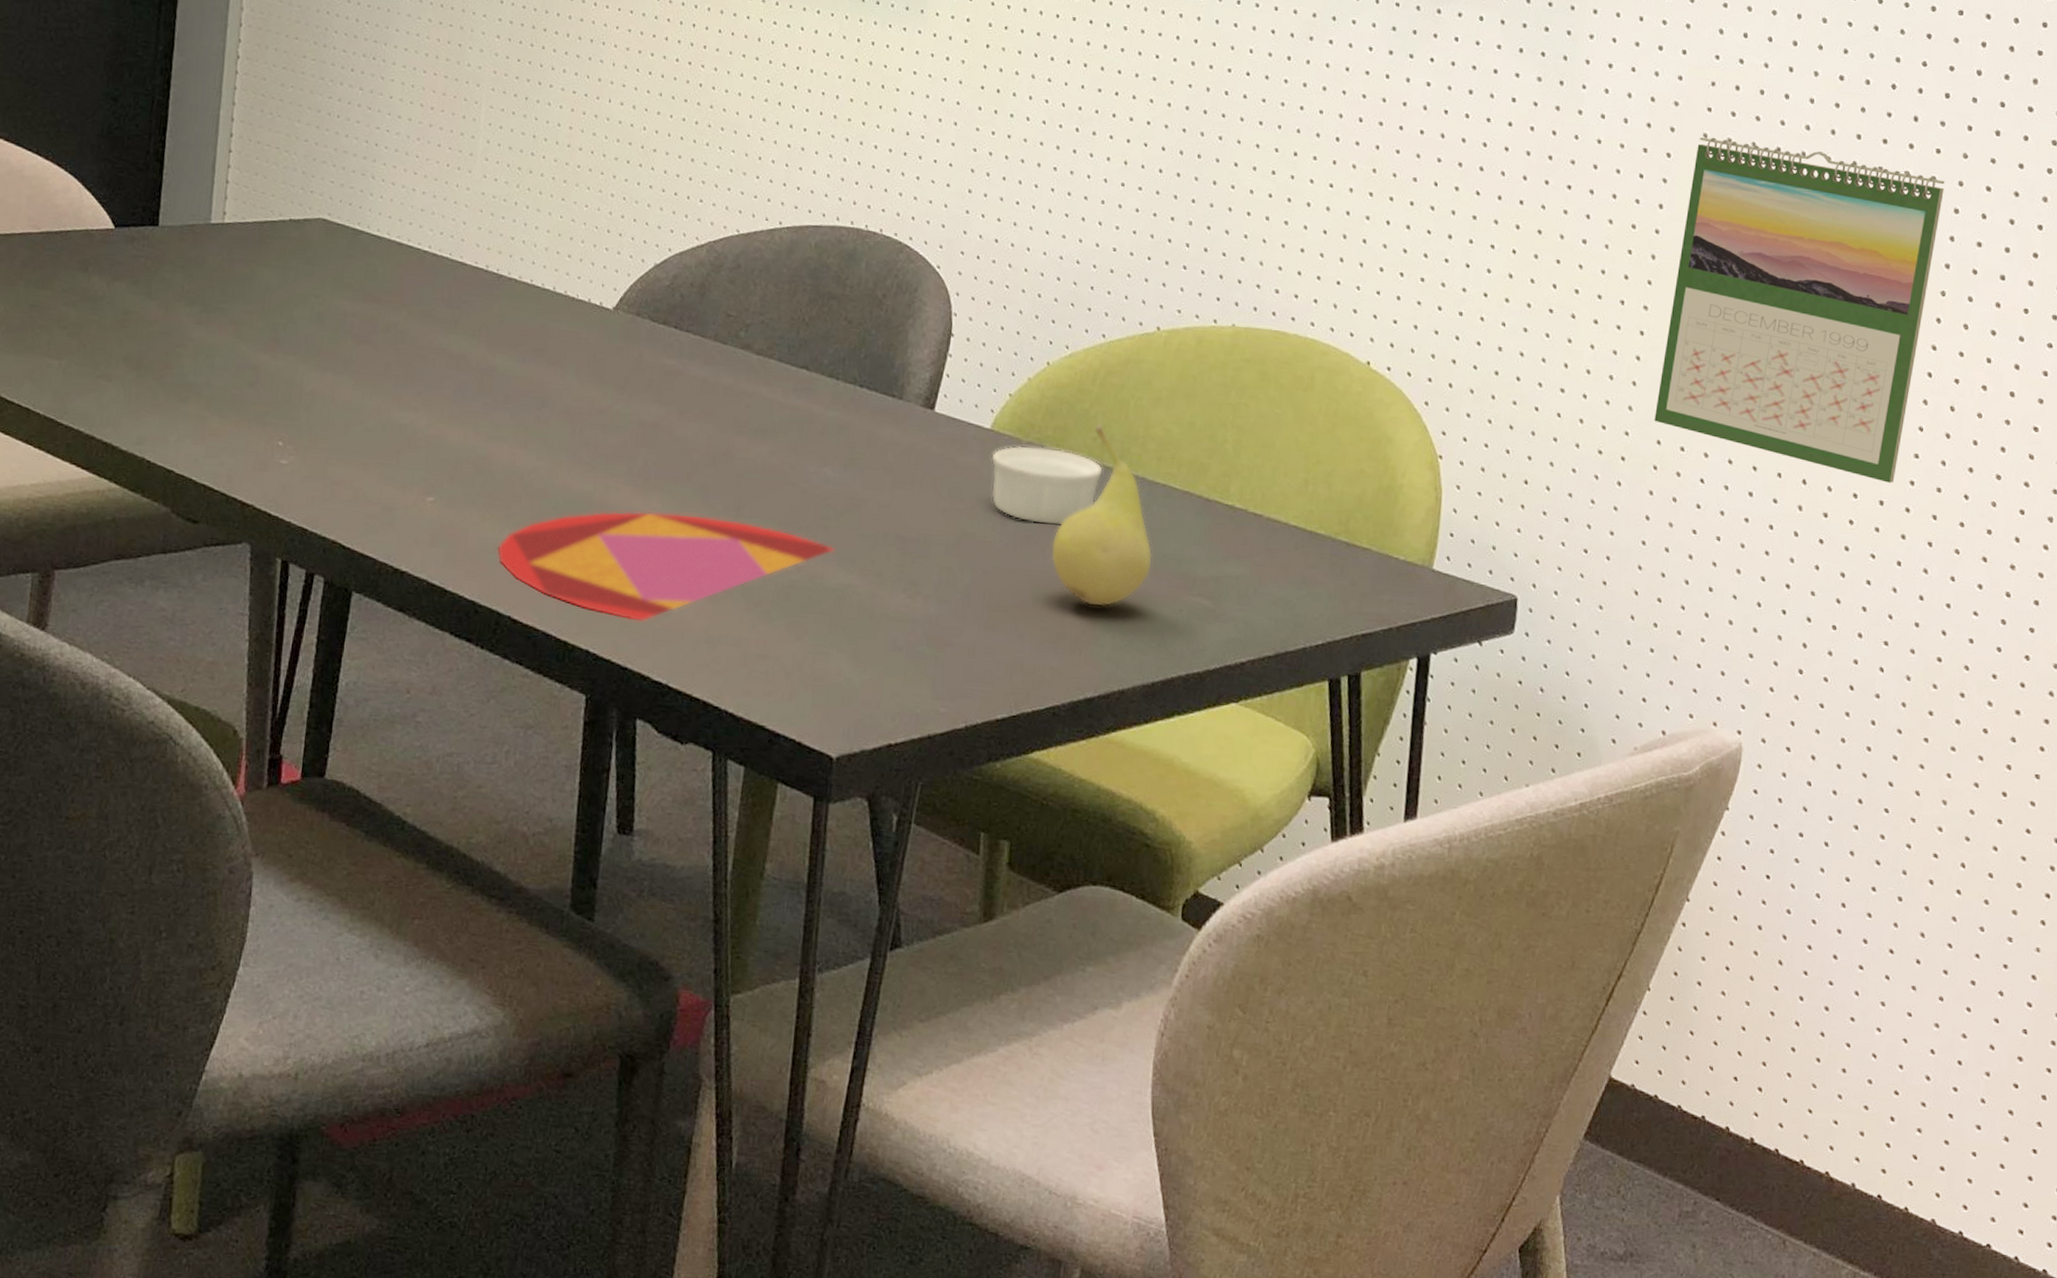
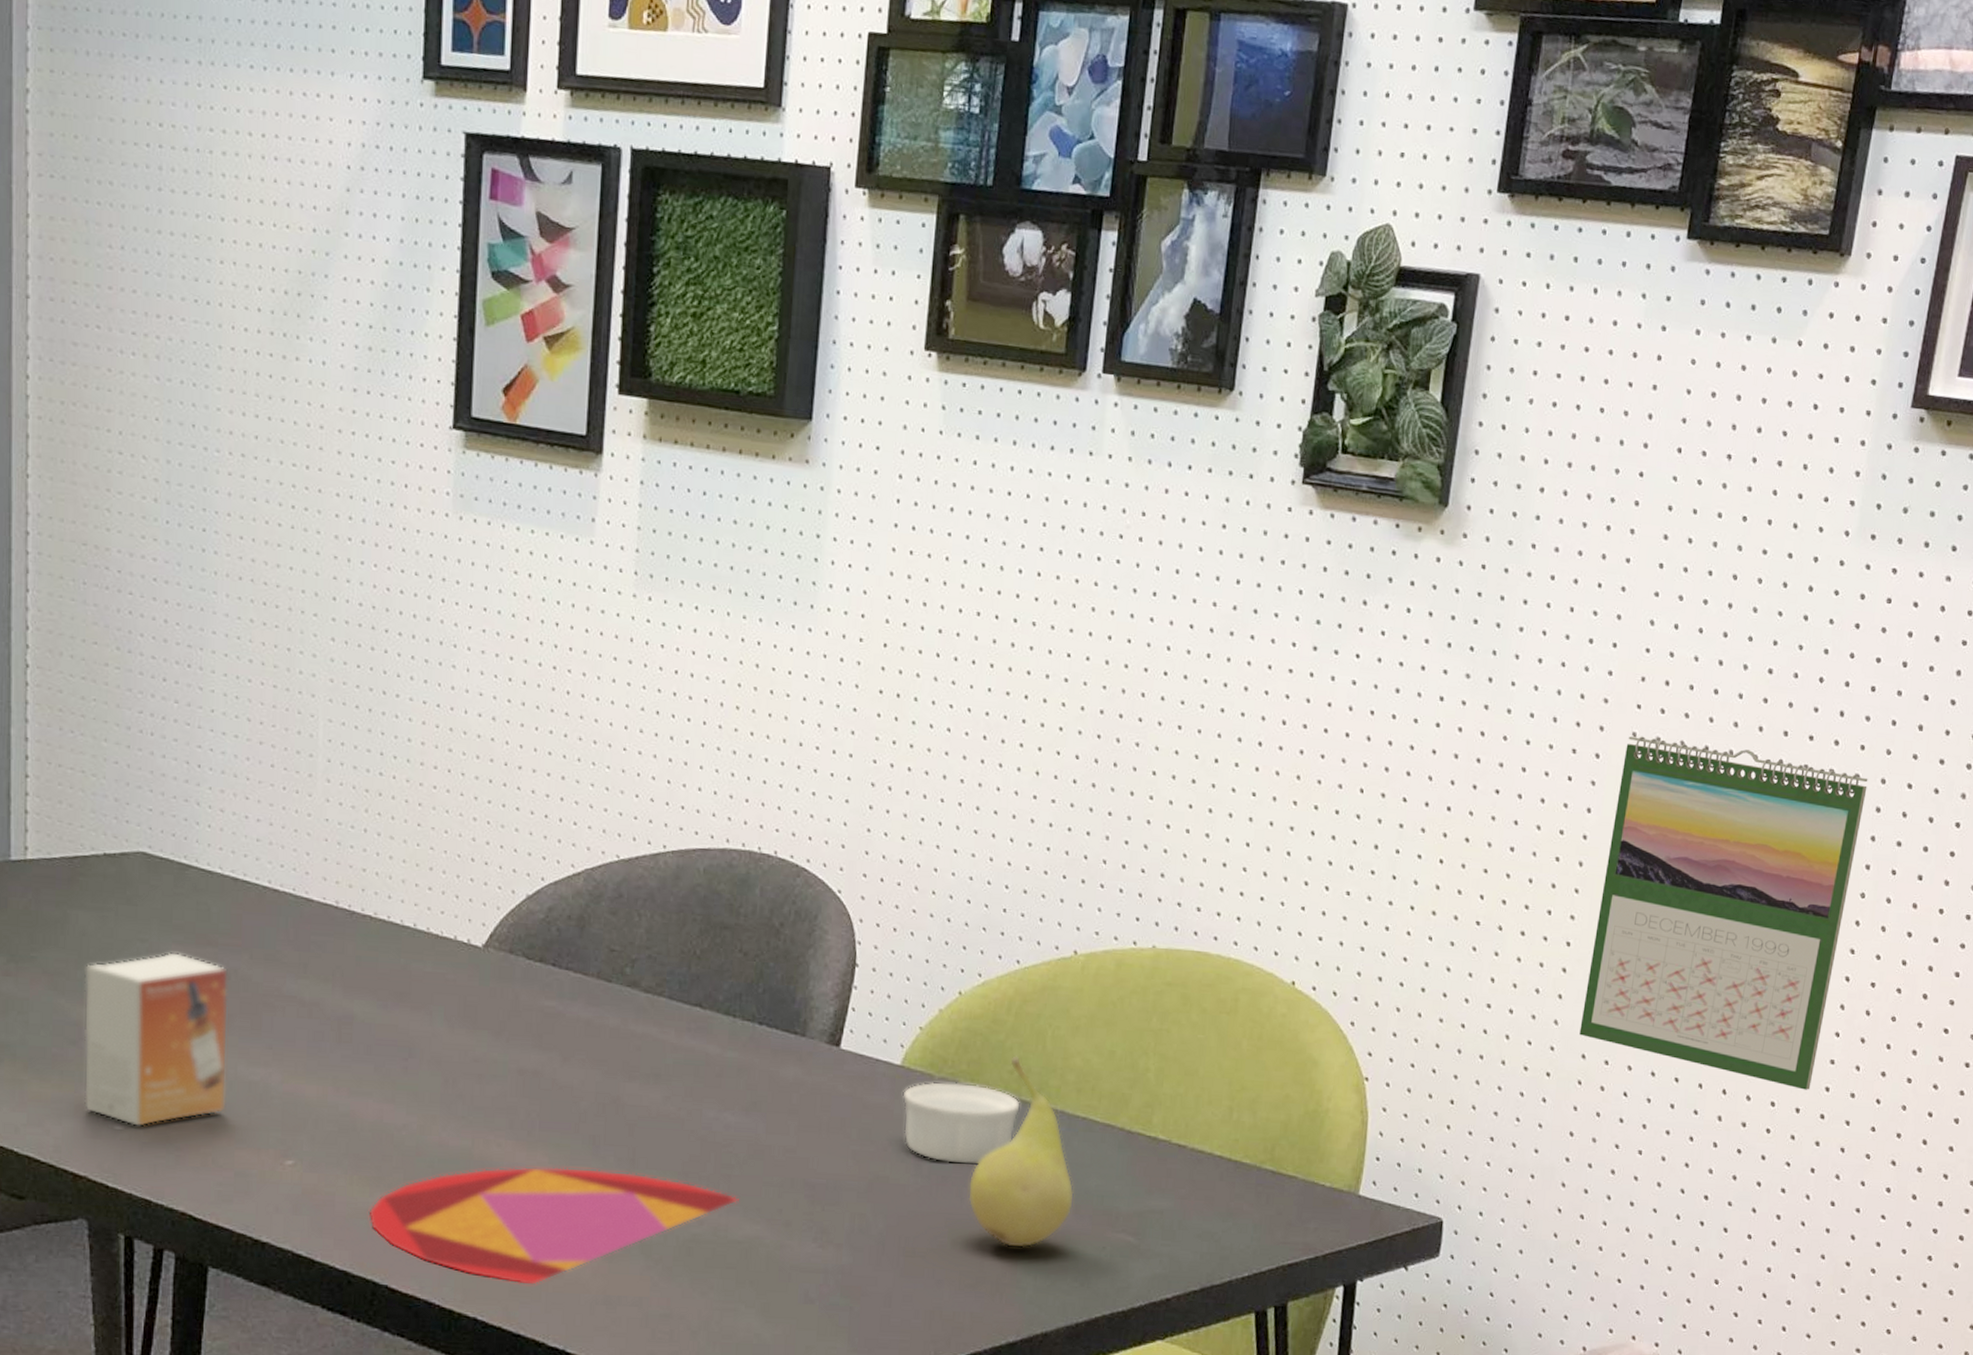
small box: none [256,306,389,463] -> present [83,951,229,1128]

